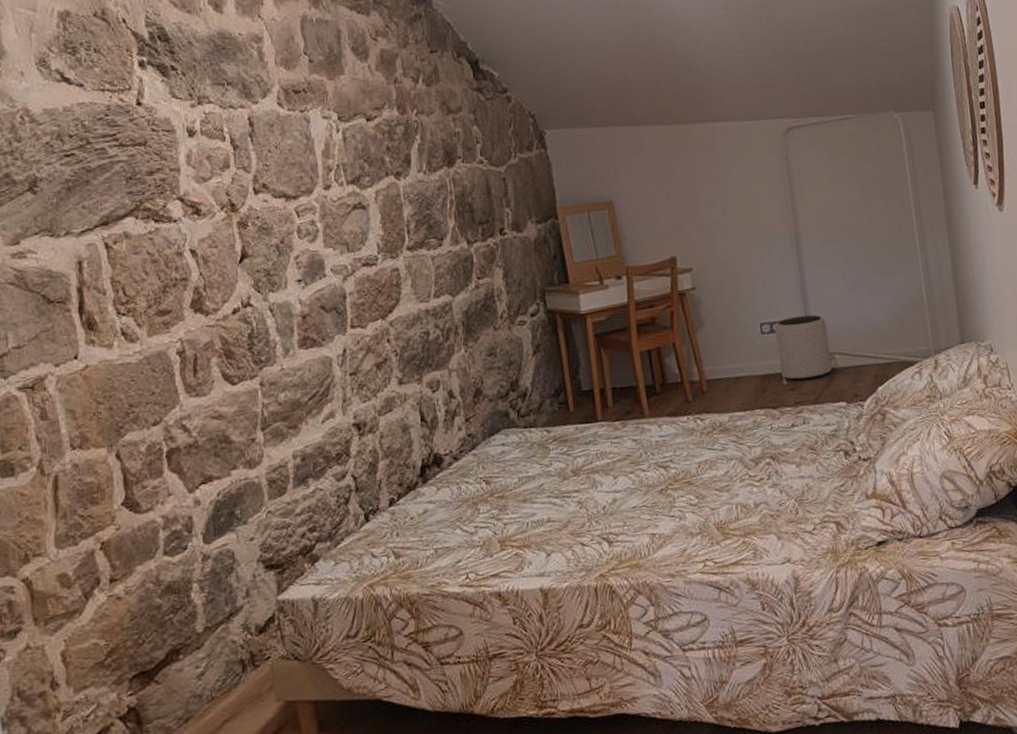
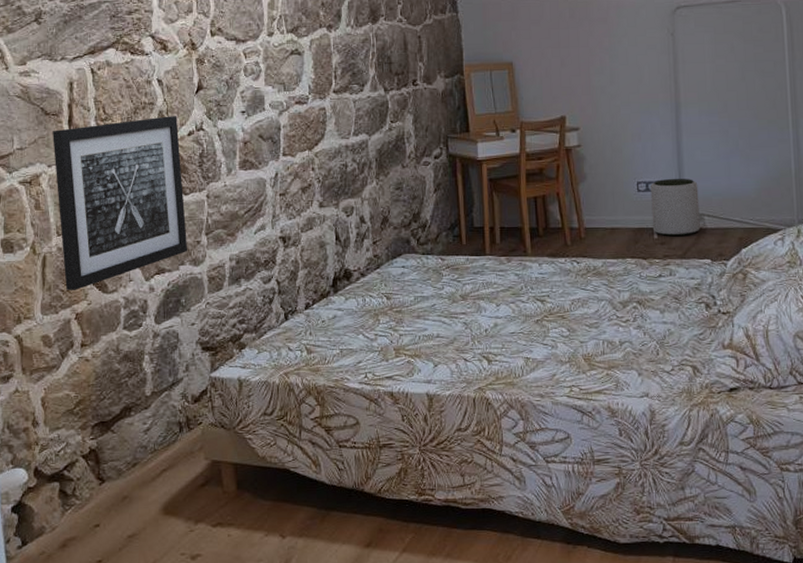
wall art: none [59,291,241,515] -> present [53,116,188,290]

